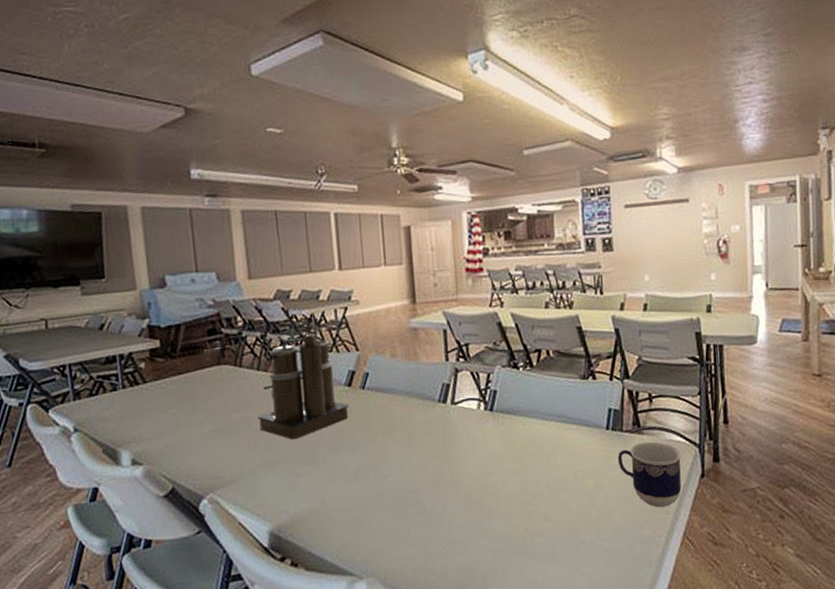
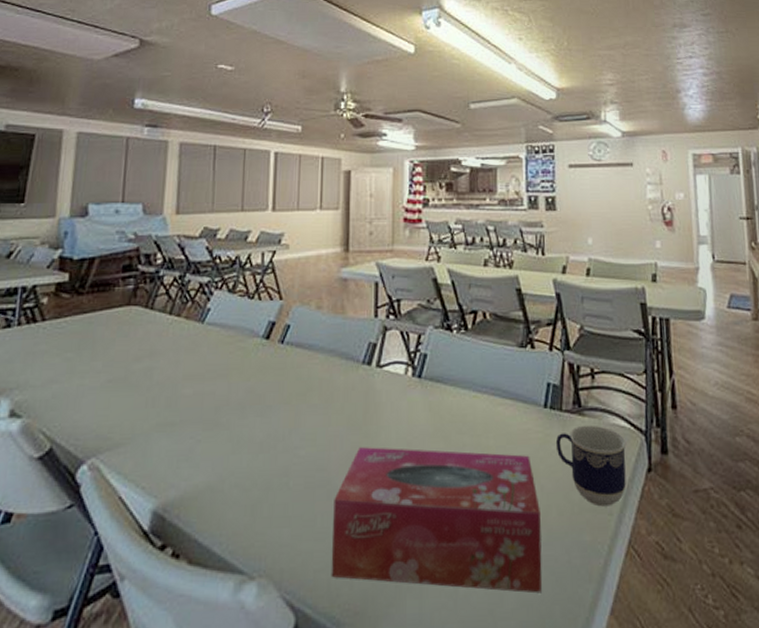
coffee maker: present [257,319,349,439] -> none [161,261,264,397]
tissue box: none [424,470,608,577] -> present [331,447,542,594]

